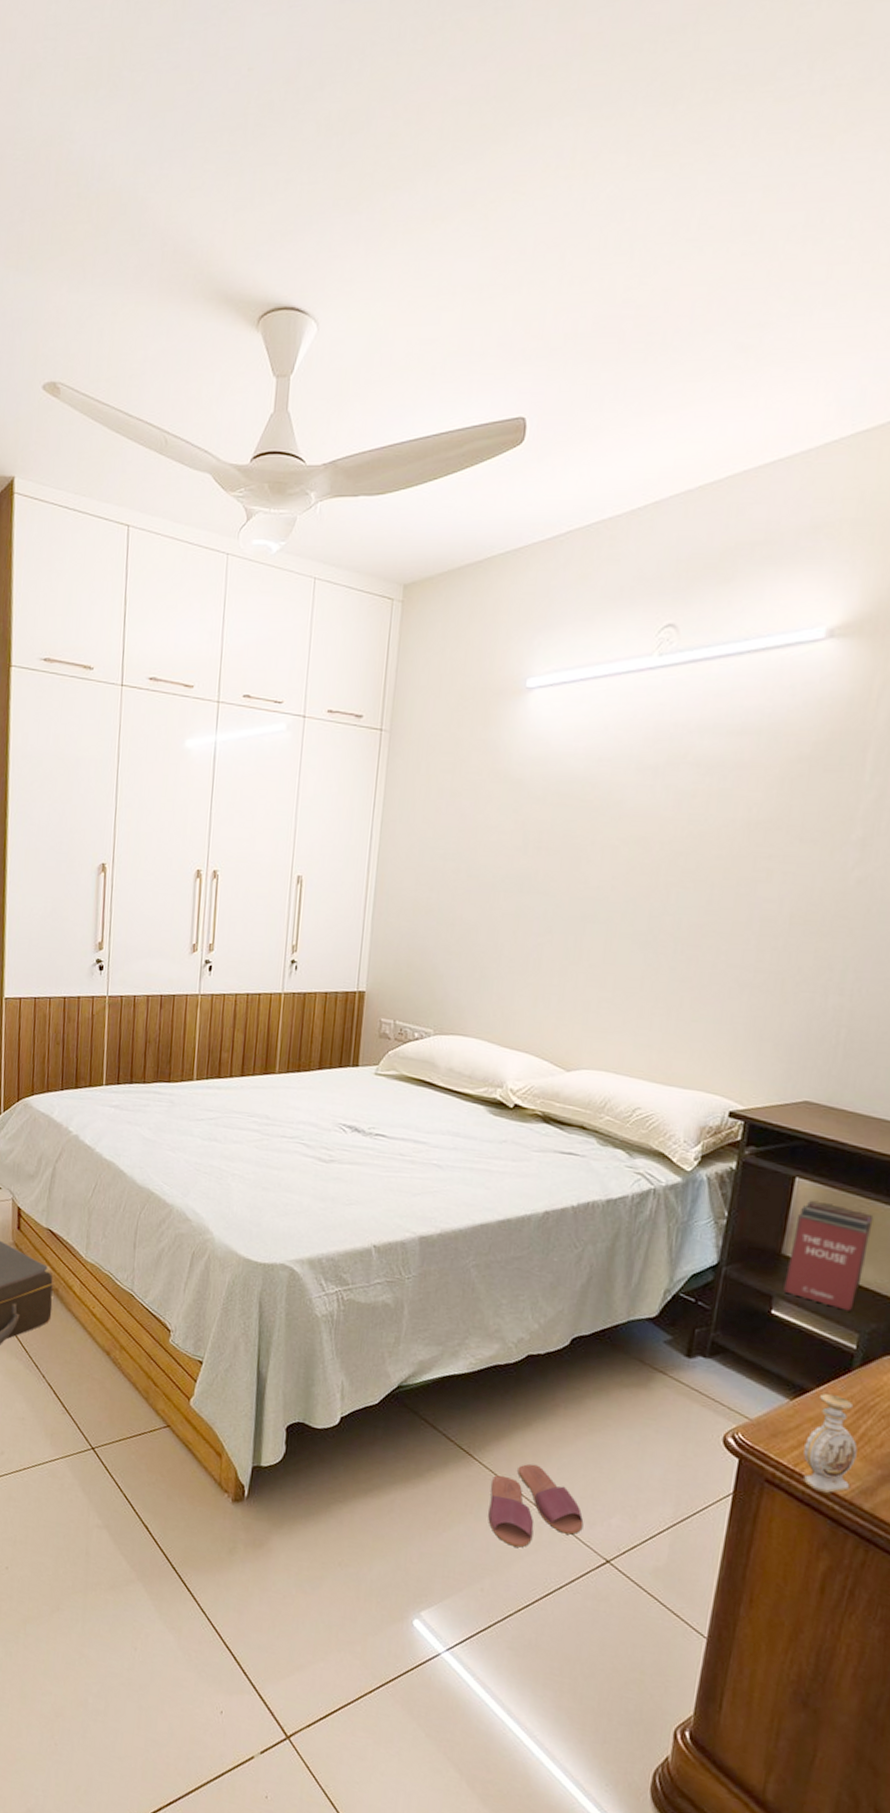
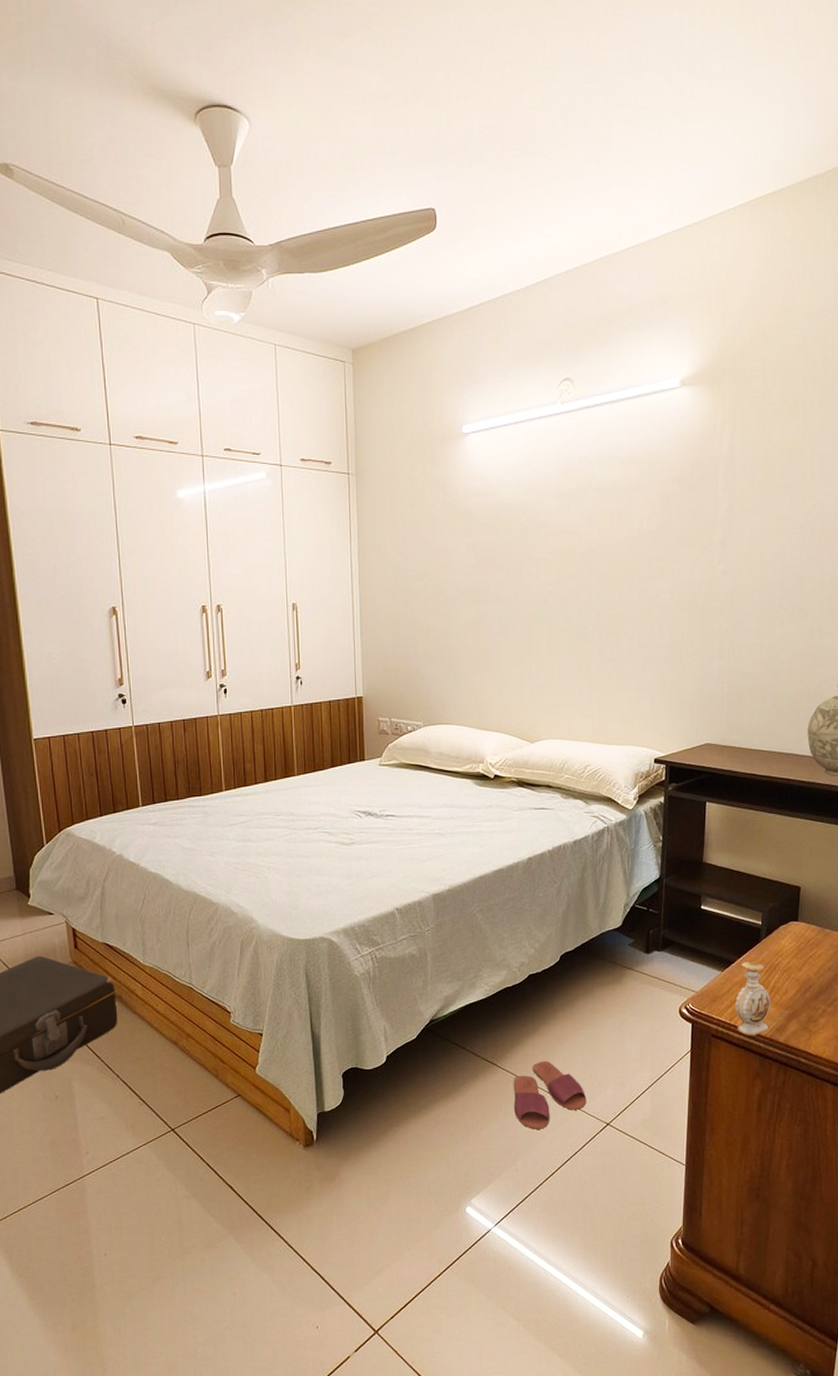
books: present [783,1201,874,1311] -> none [708,819,762,897]

